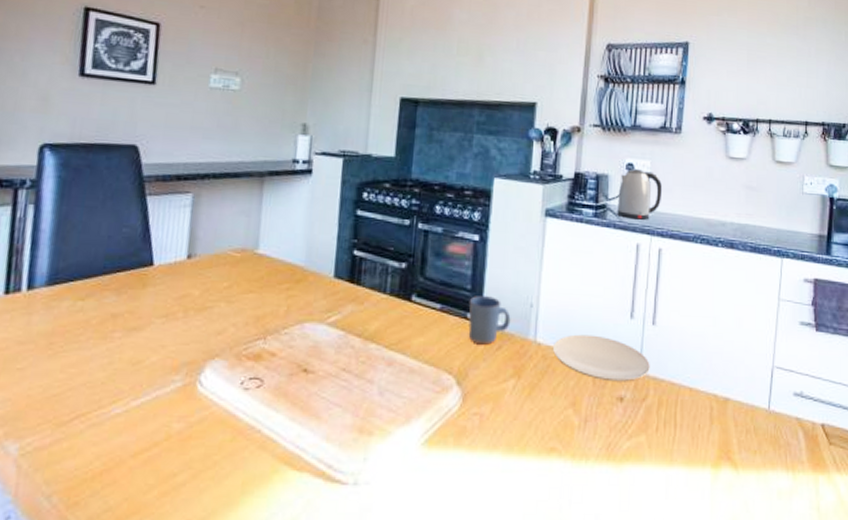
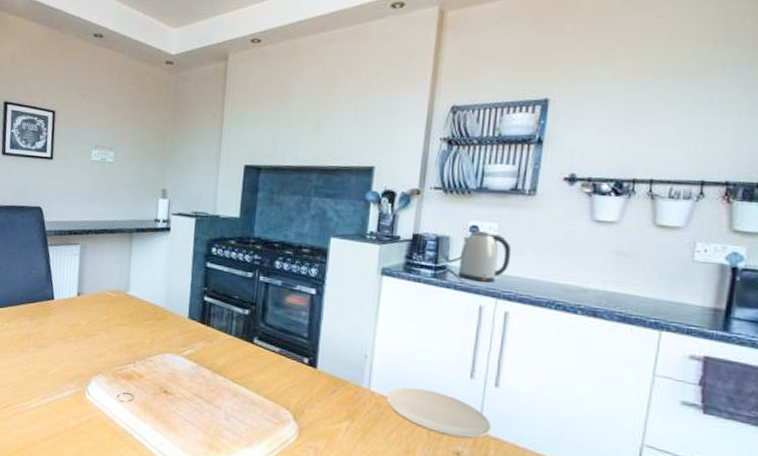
mug: present [468,296,511,345] -> none [304,343,345,388]

